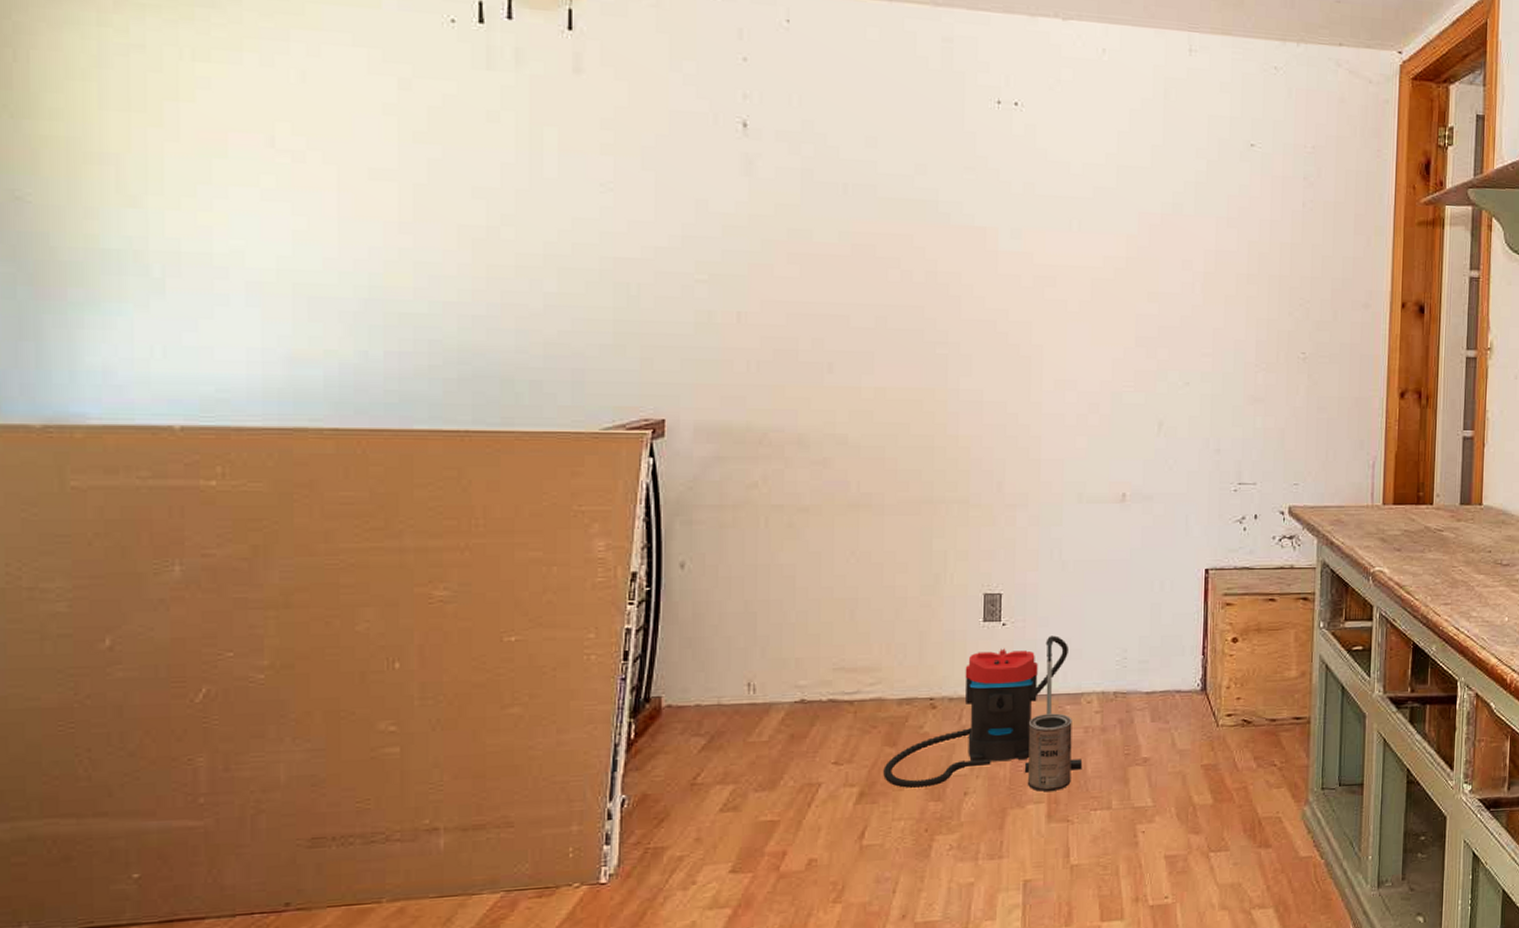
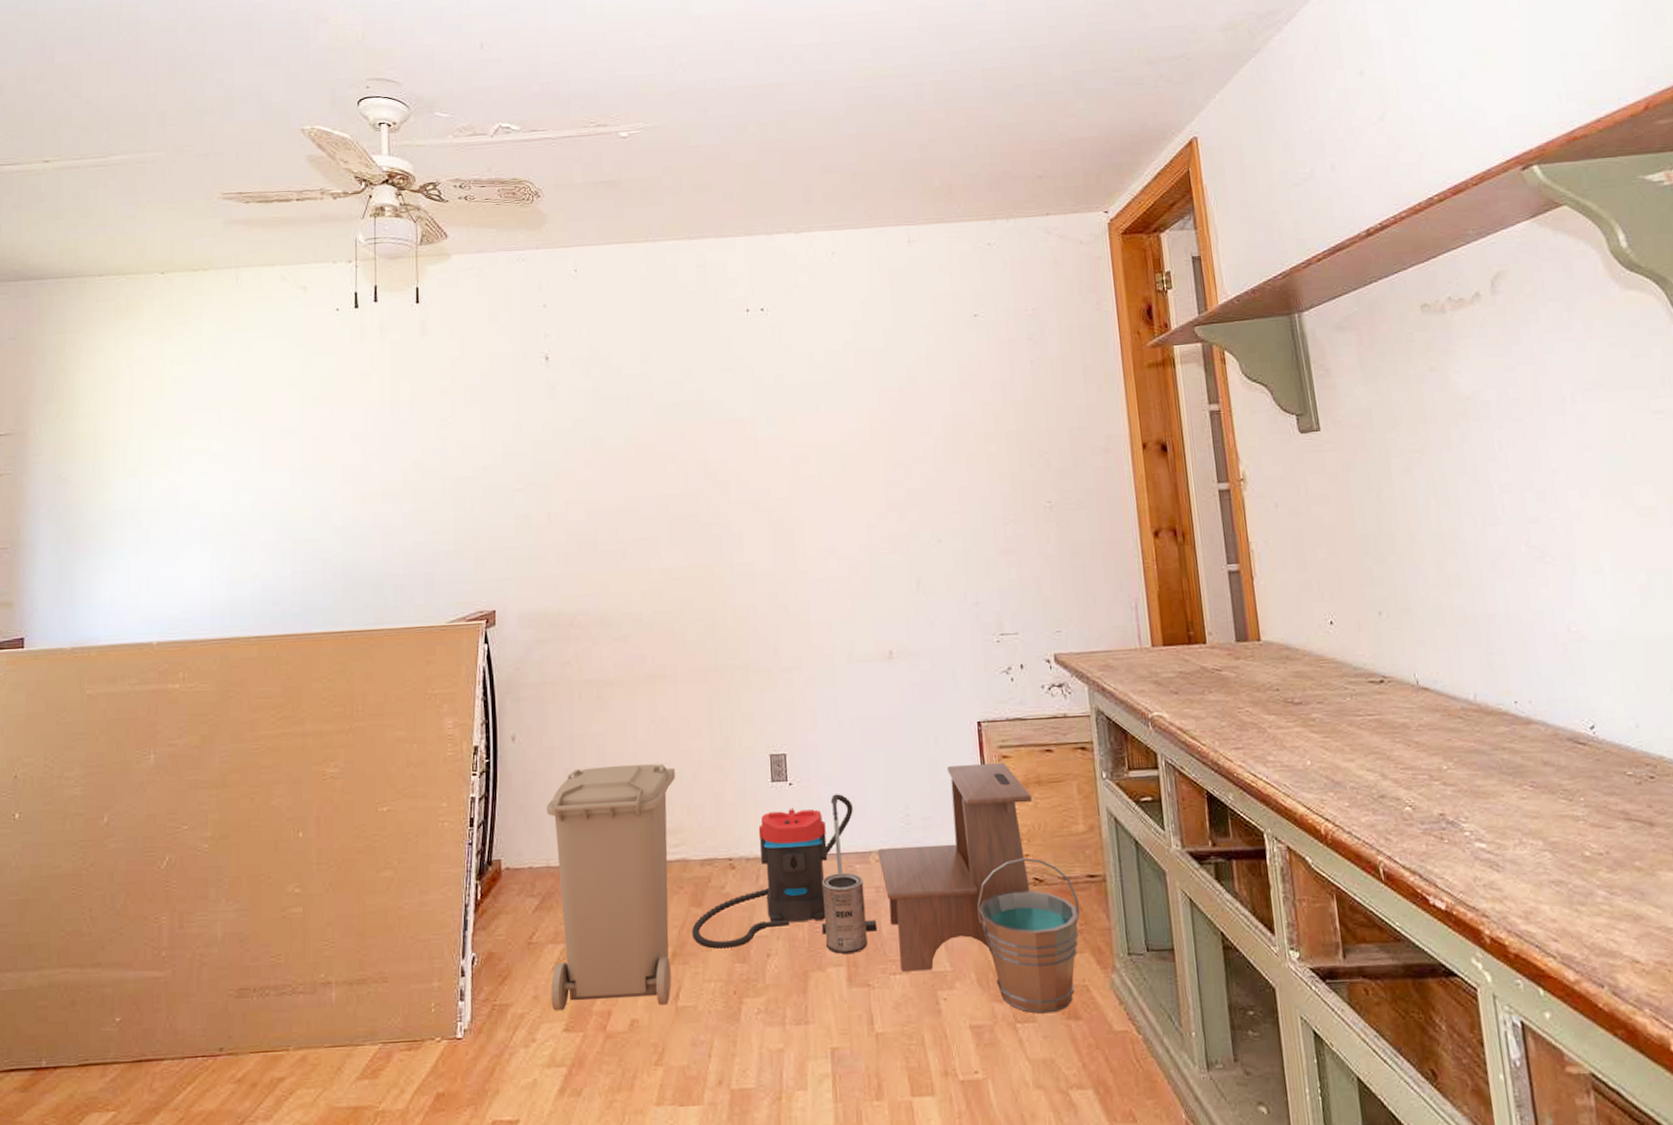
trash bin: none [716,599,875,853] -> present [546,764,675,1011]
step stool: none [1090,609,1251,807] -> present [877,762,1033,971]
bucket: none [1185,700,1282,843] -> present [977,857,1079,1014]

